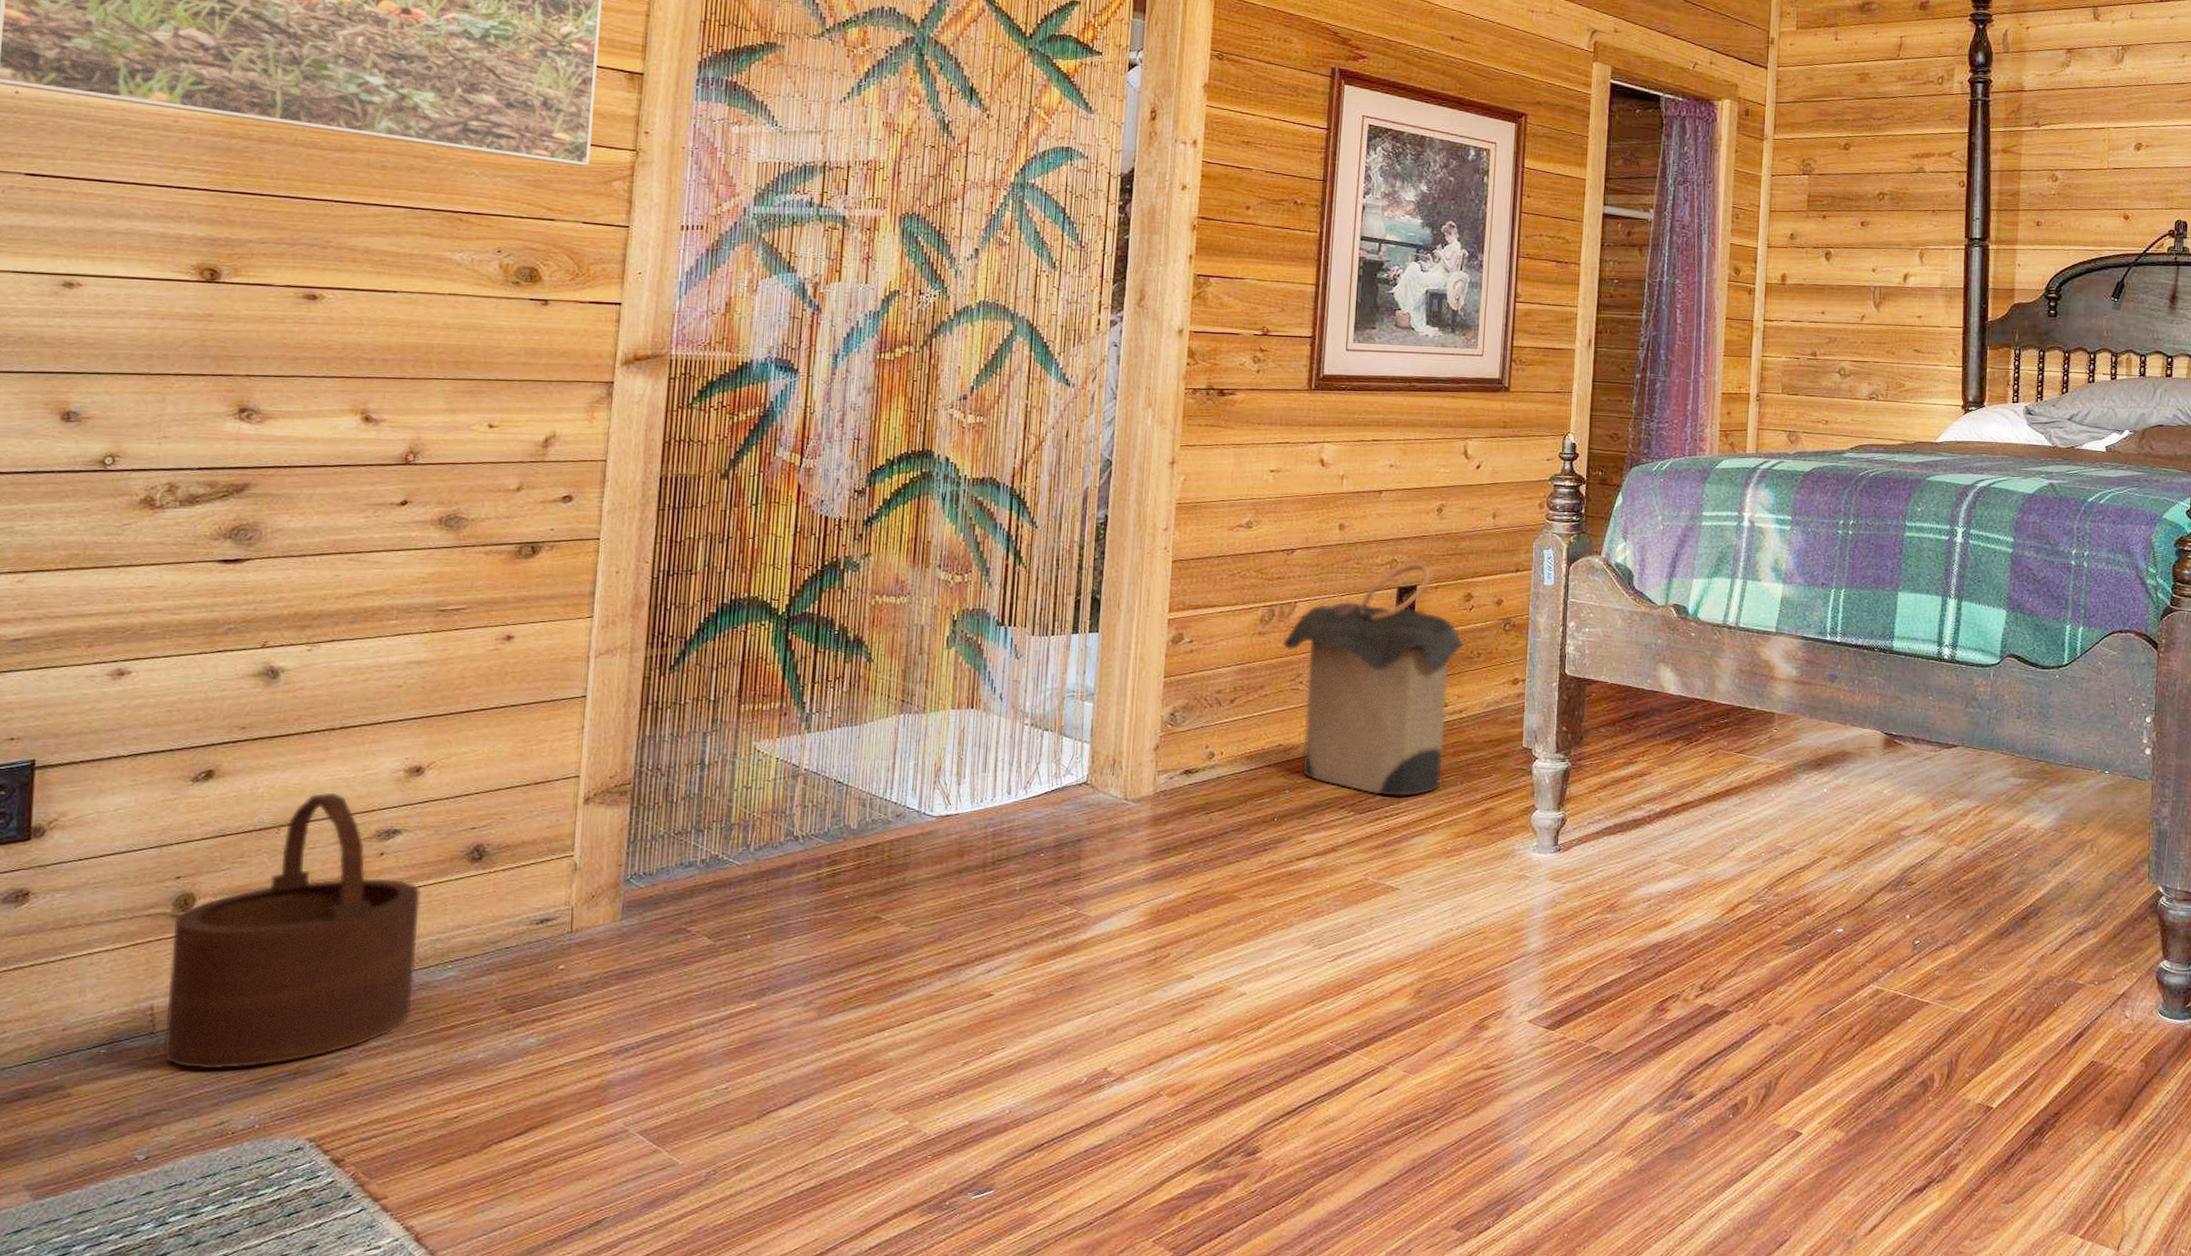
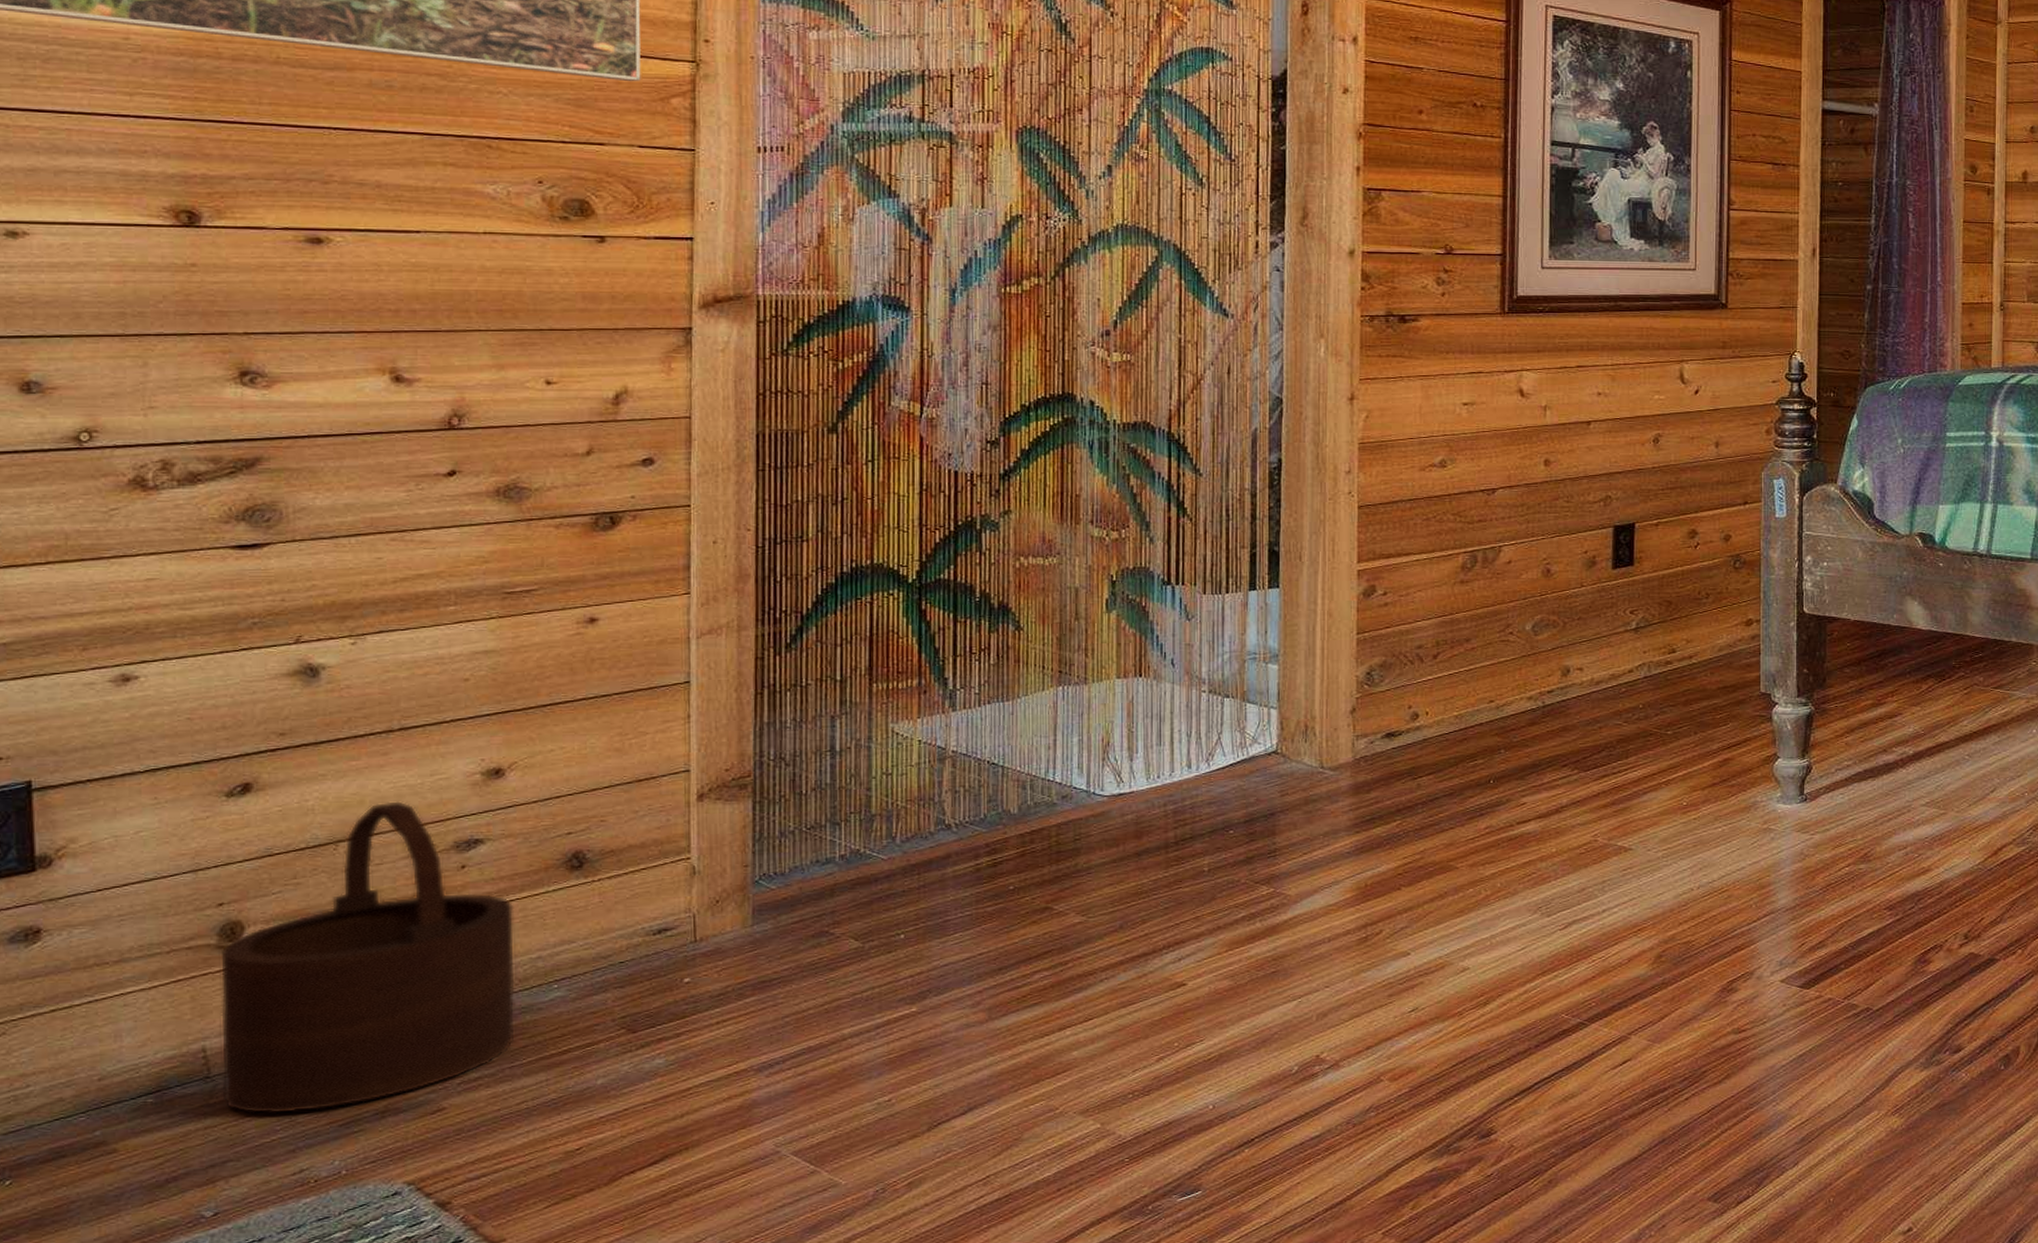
laundry hamper: present [1282,562,1468,797] -> none [1488,498,1695,752]

